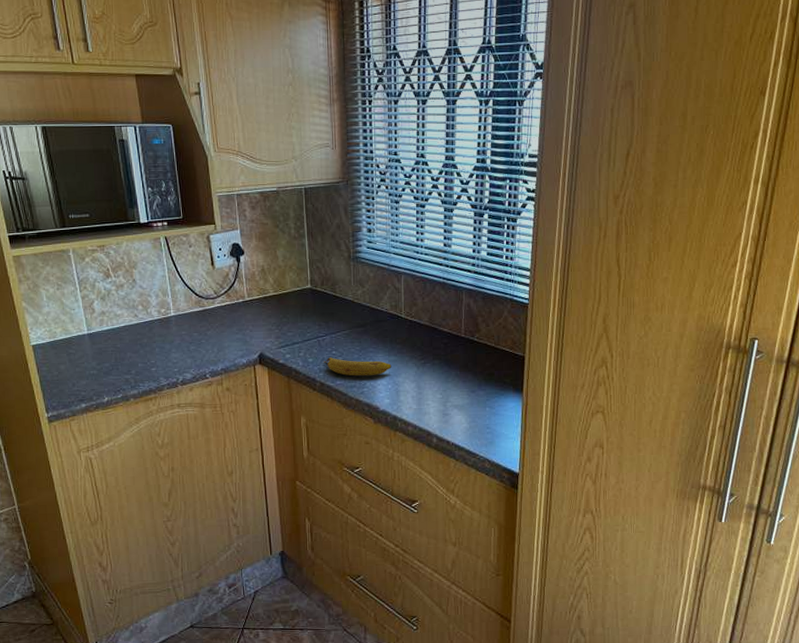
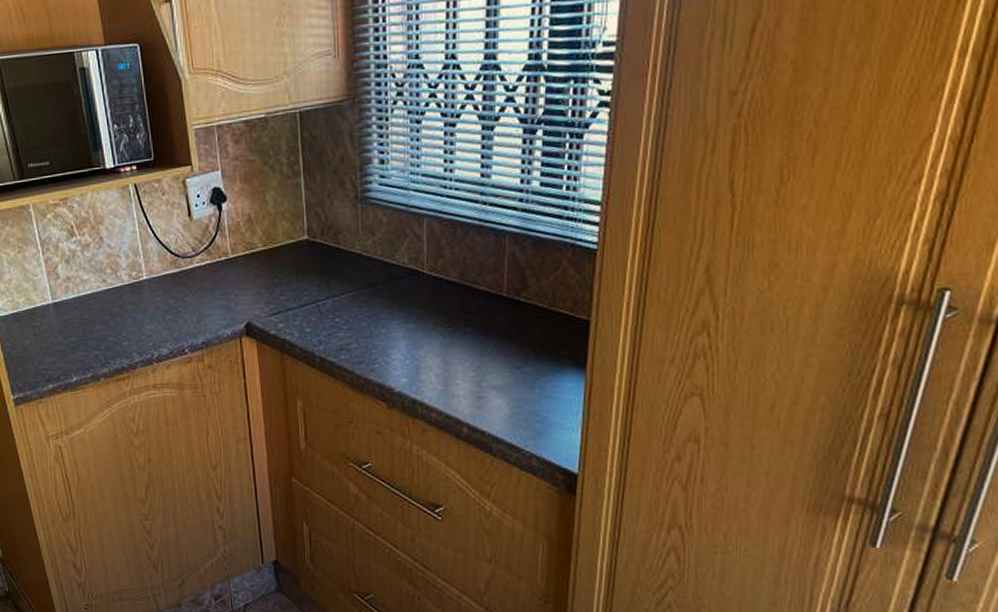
fruit: present [323,357,392,376] -> none [323,326,410,350]

